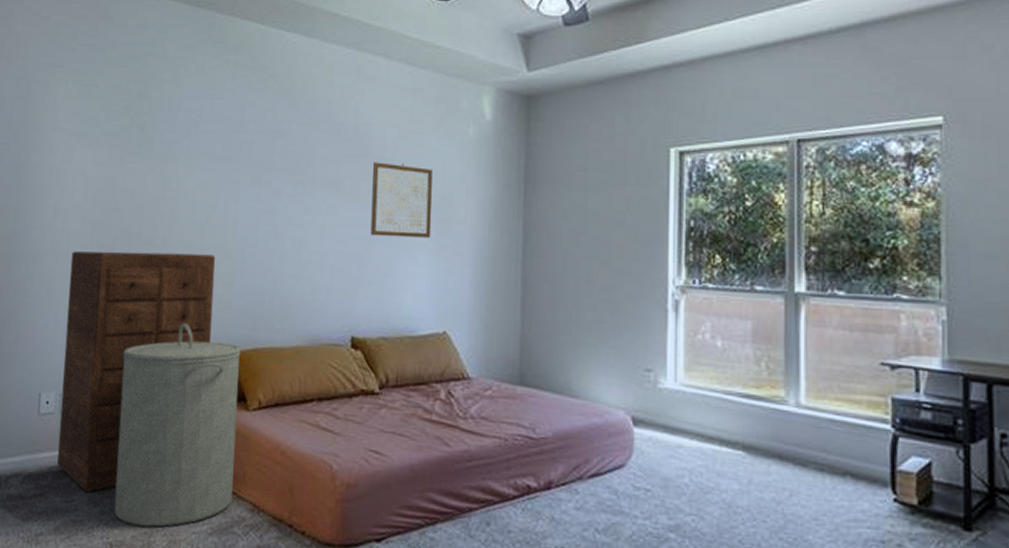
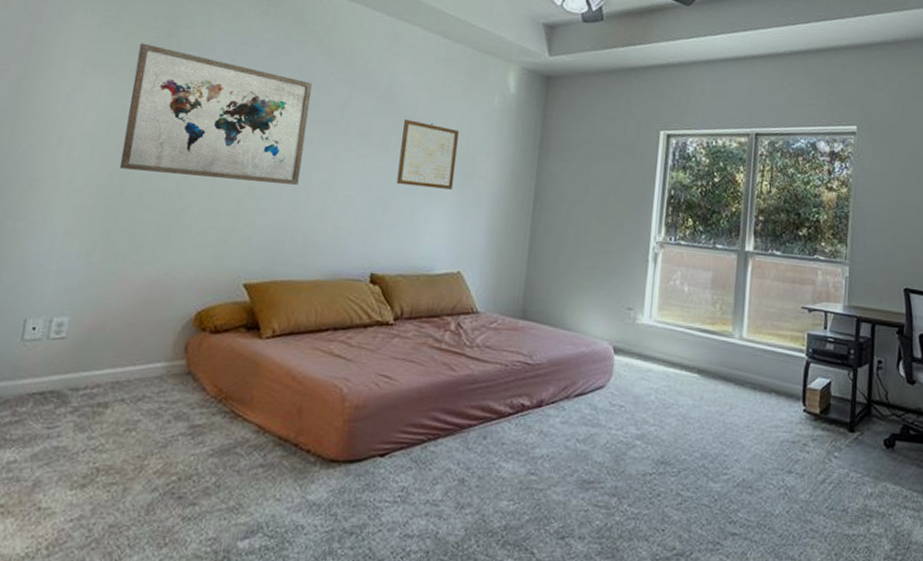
dresser: present [57,251,216,493] -> none [40,179,238,419]
wall art: none [107,108,277,245] -> present [119,43,312,186]
laundry hamper: present [114,323,241,527] -> none [104,255,259,451]

